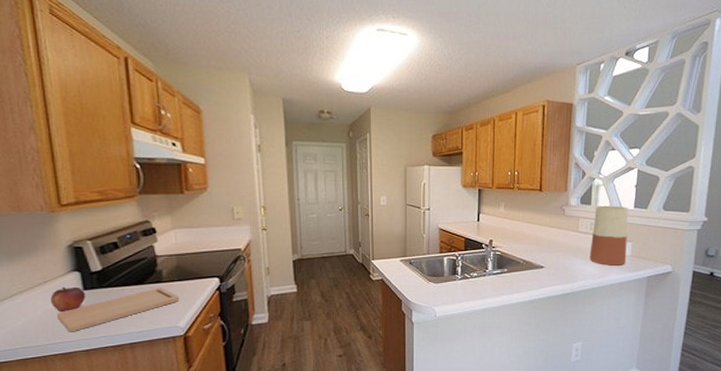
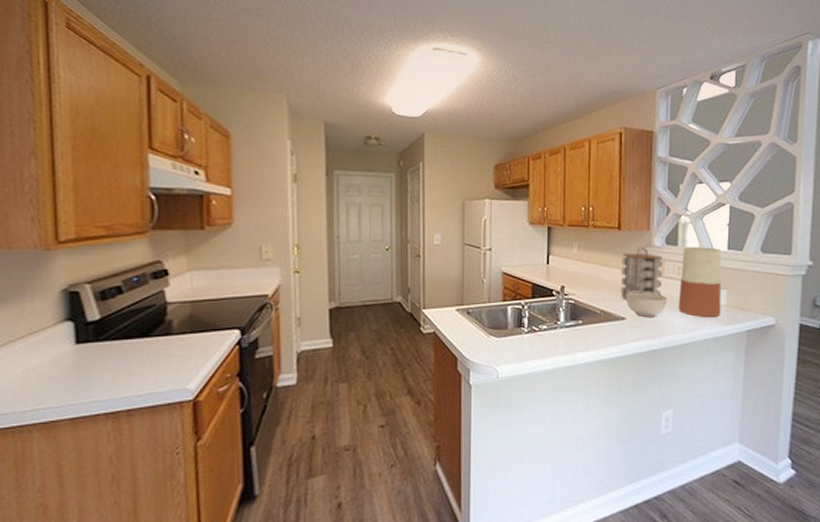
fruit: present [50,286,86,313] -> none [34,339,79,371]
cutting board: present [56,287,180,332] -> none [40,341,192,396]
spice rack: none [540,206,577,252] -> present [620,247,662,300]
bowl: none [545,245,581,267] -> present [627,292,668,318]

